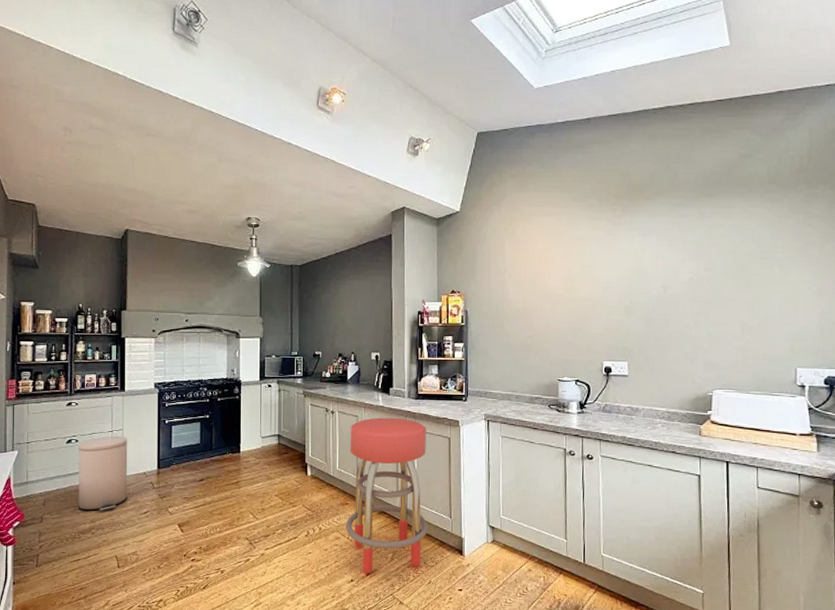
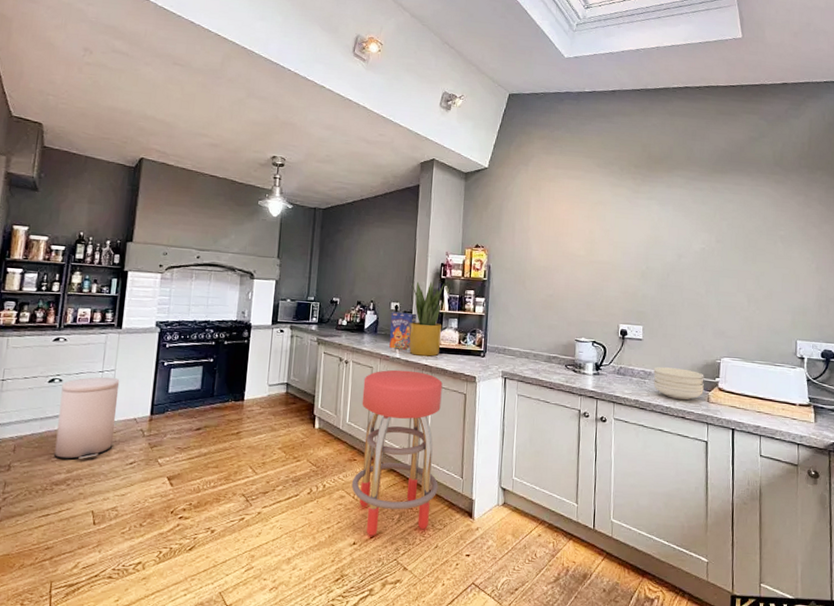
cereal box: none [371,362,397,399] -> present [389,312,417,351]
planter: none [390,330,423,403] -> present [409,281,444,357]
bowl: none [640,402,695,435] -> present [653,367,704,401]

